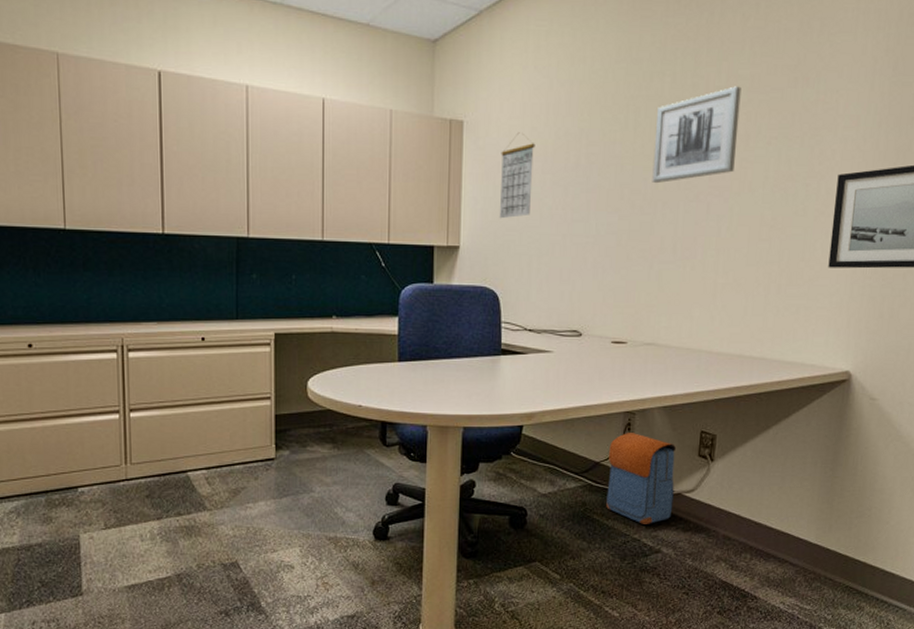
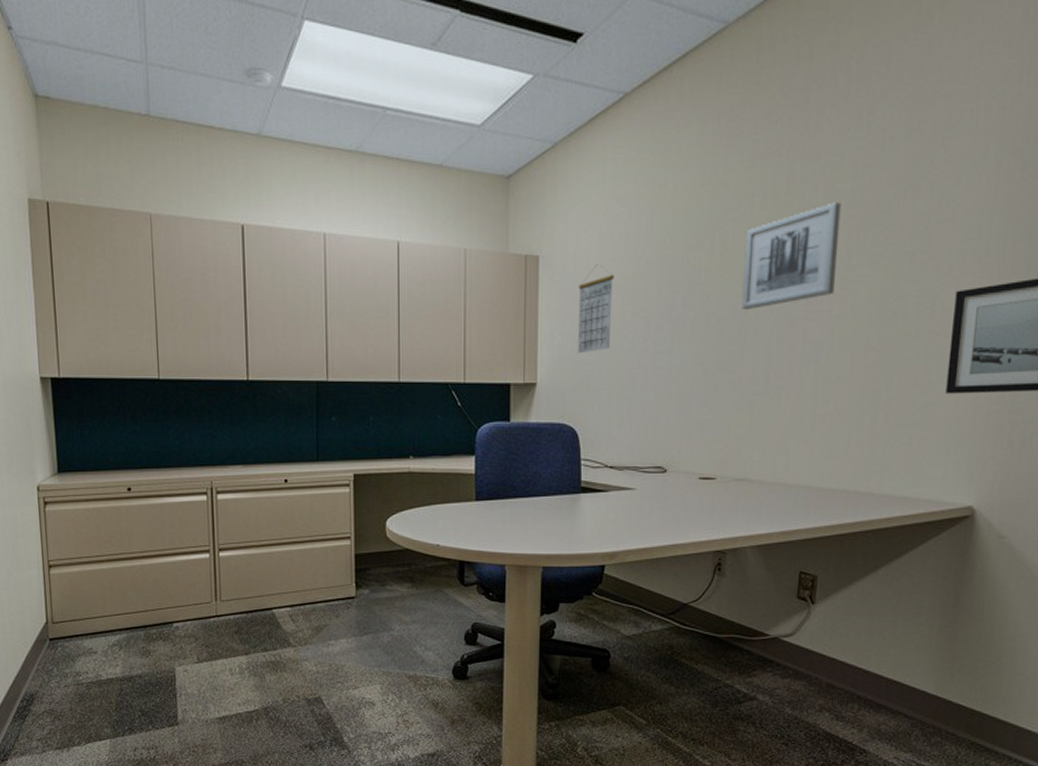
backpack: present [606,433,677,524] -> none [695,573,773,670]

